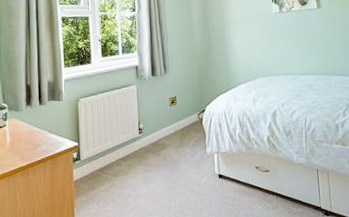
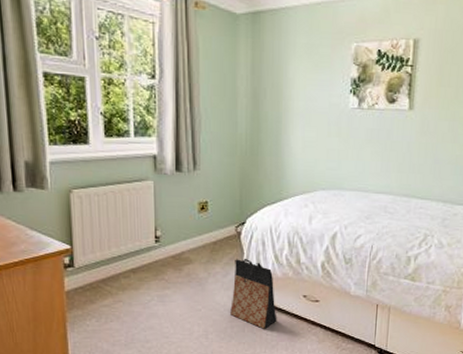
bag: none [199,140,237,200] -> present [230,259,277,329]

